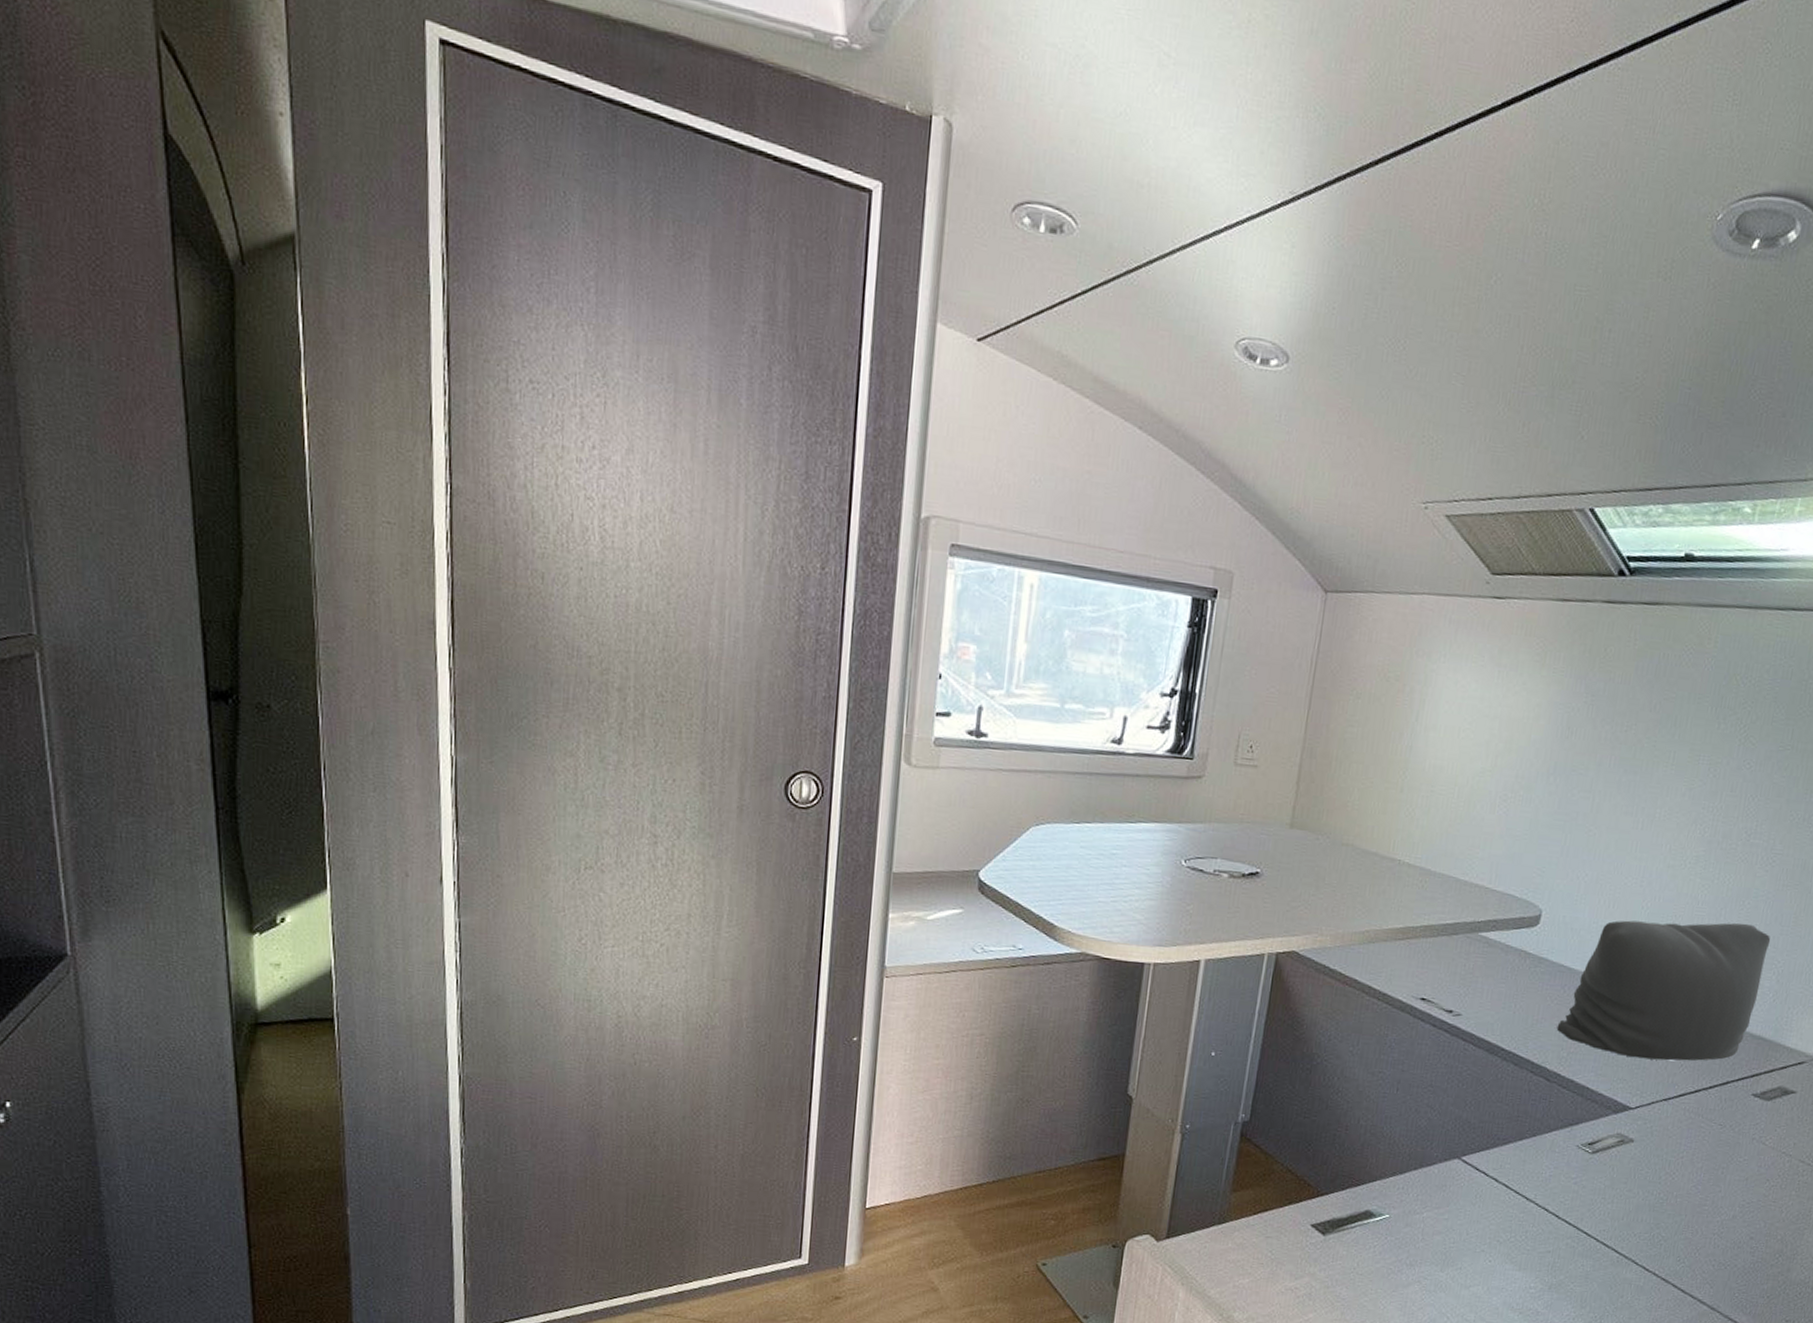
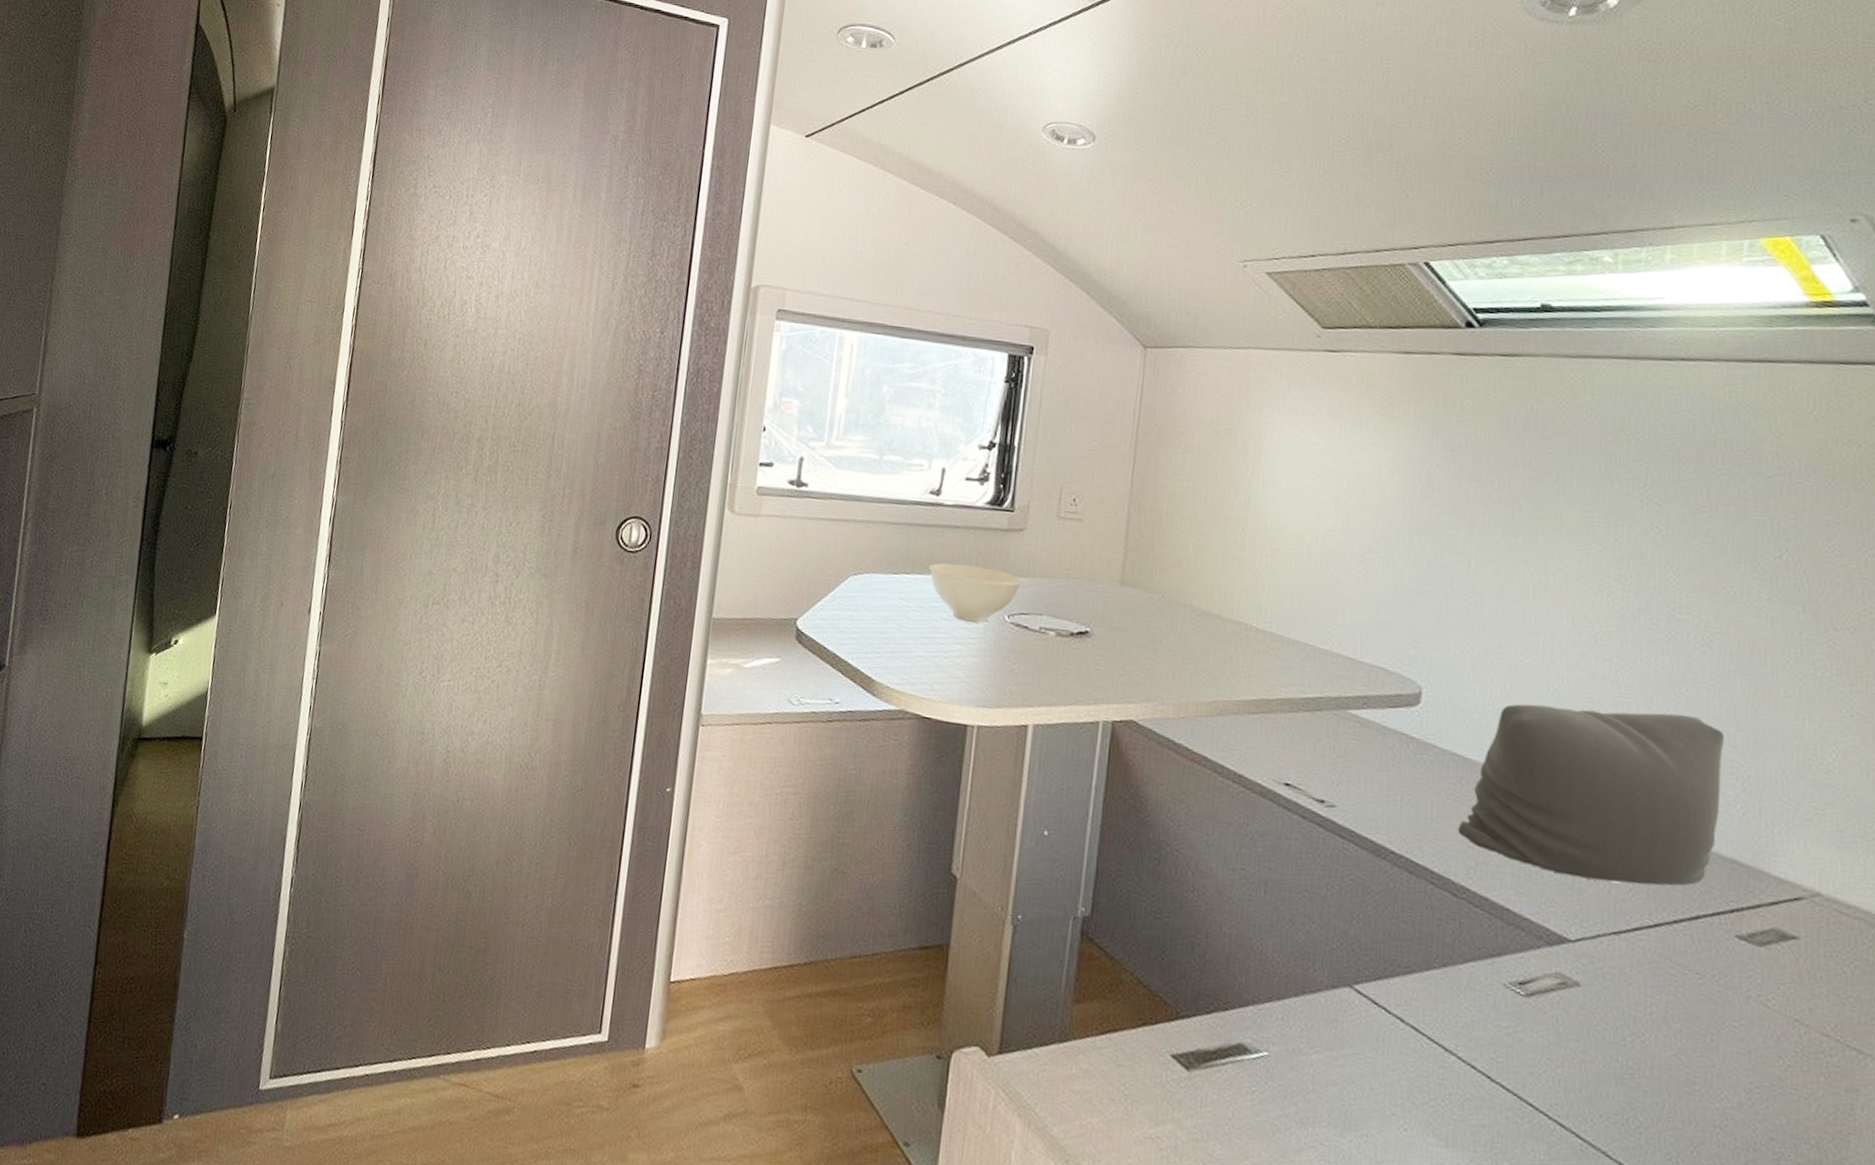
bowl: none [1110,811,1199,868] -> present [929,563,1023,624]

